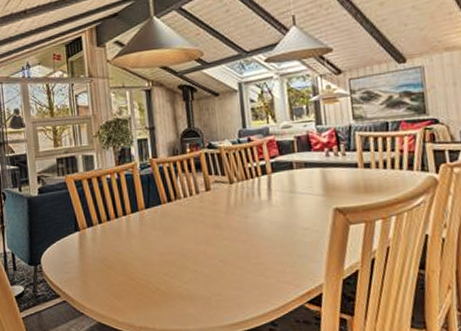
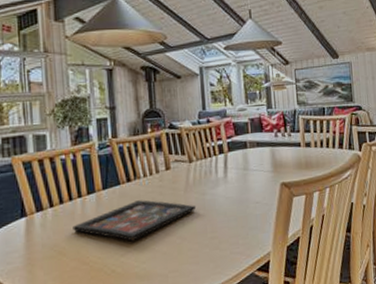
decorative tray: none [119,220,239,261] -> present [73,200,196,241]

